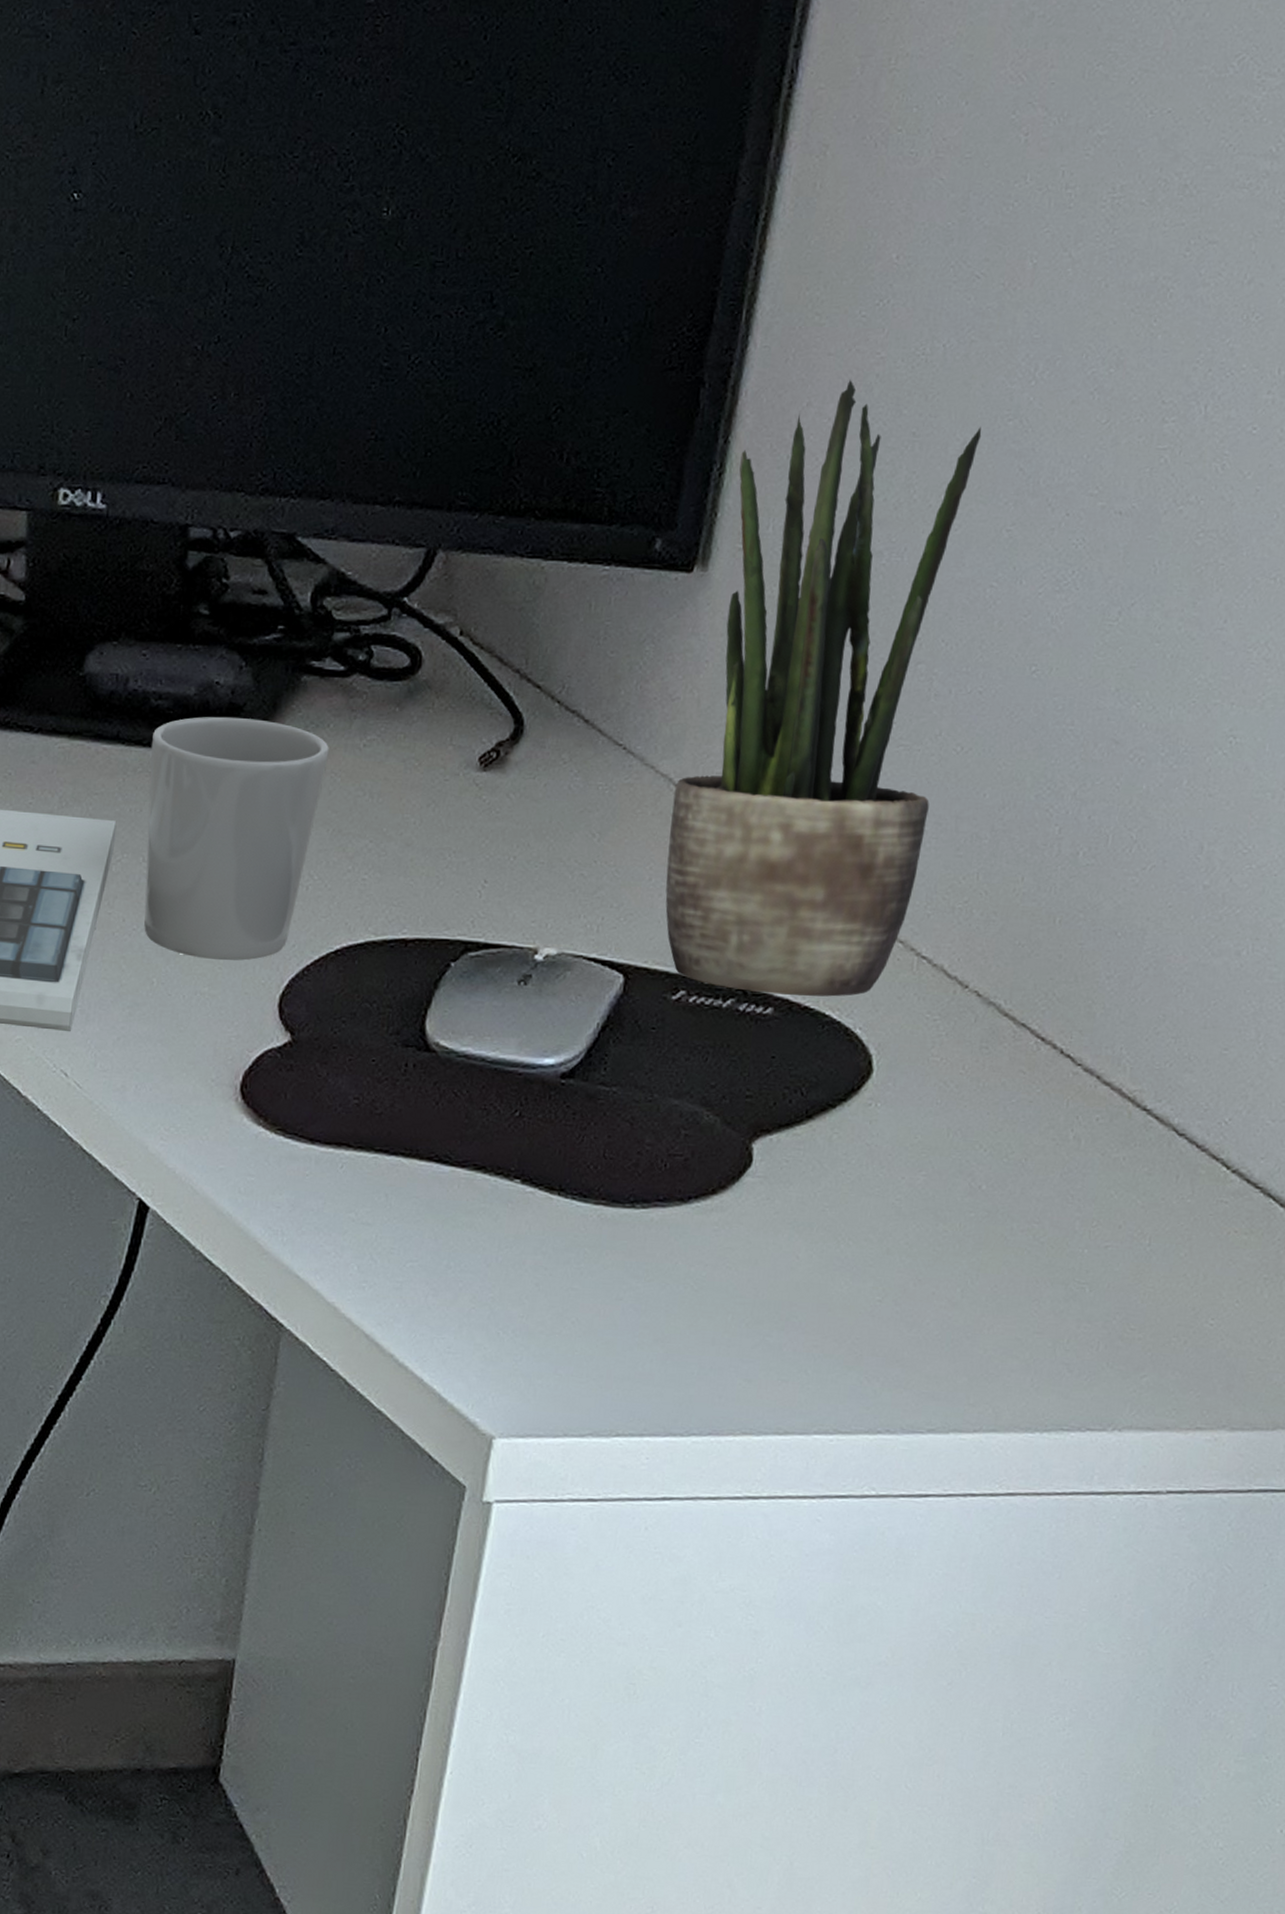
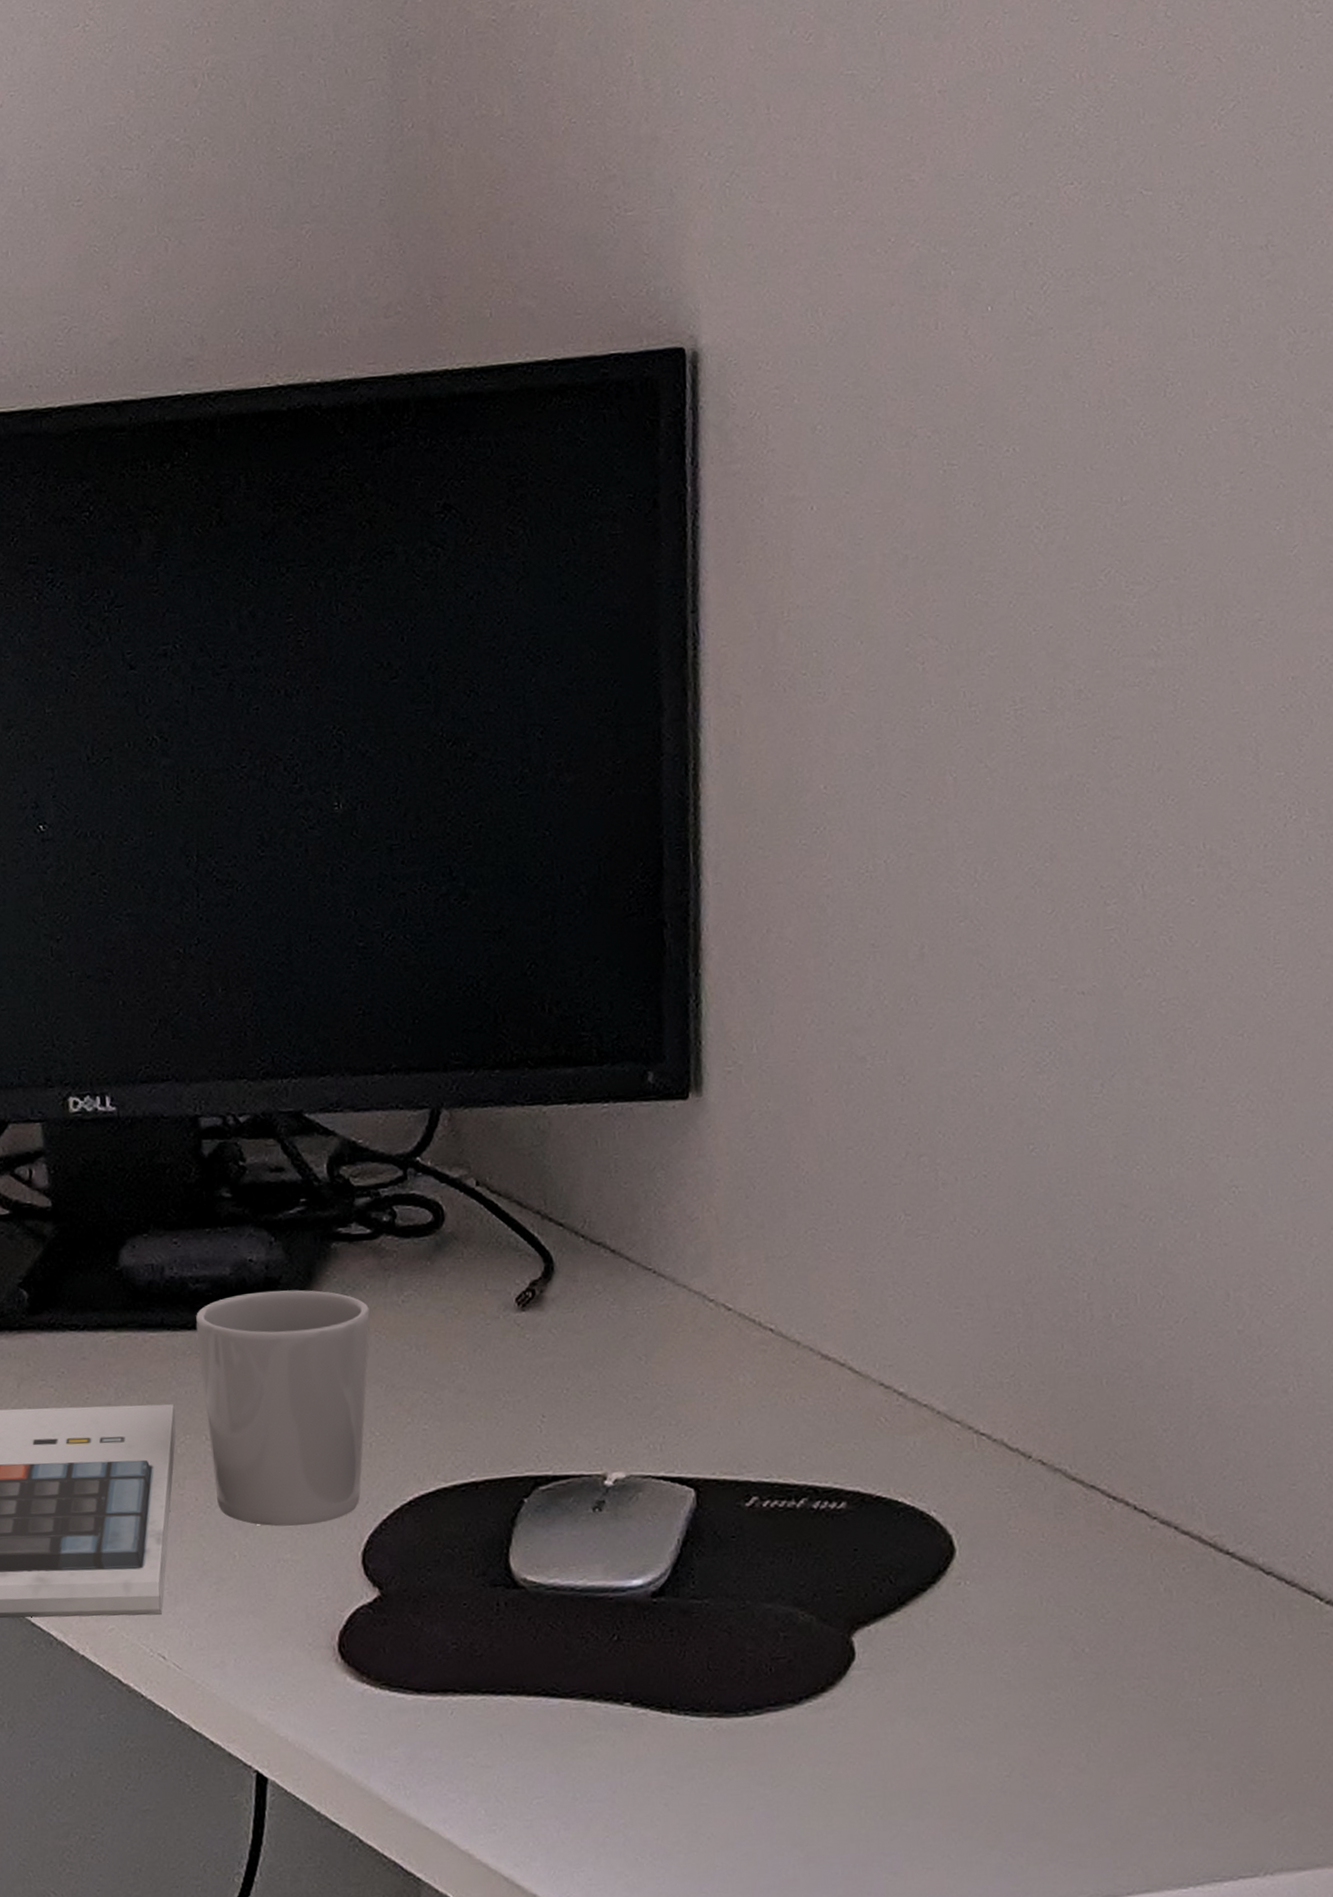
potted plant: present [665,380,982,997] -> none [710,904,960,1489]

